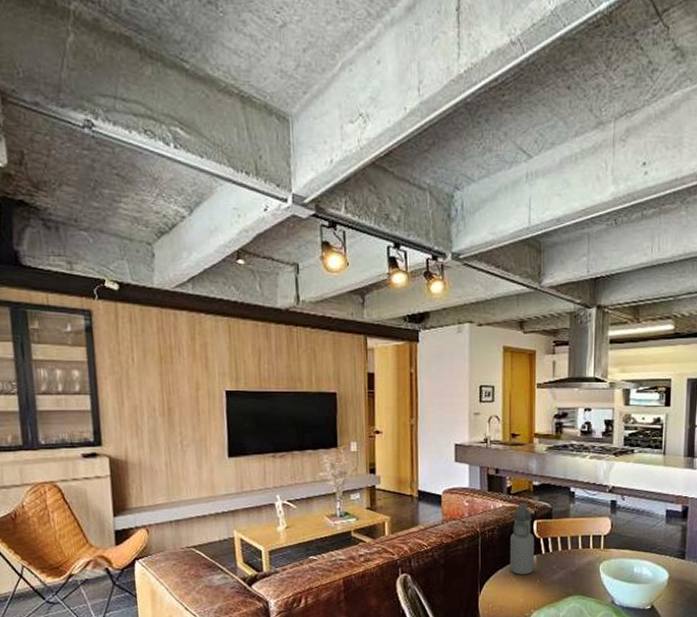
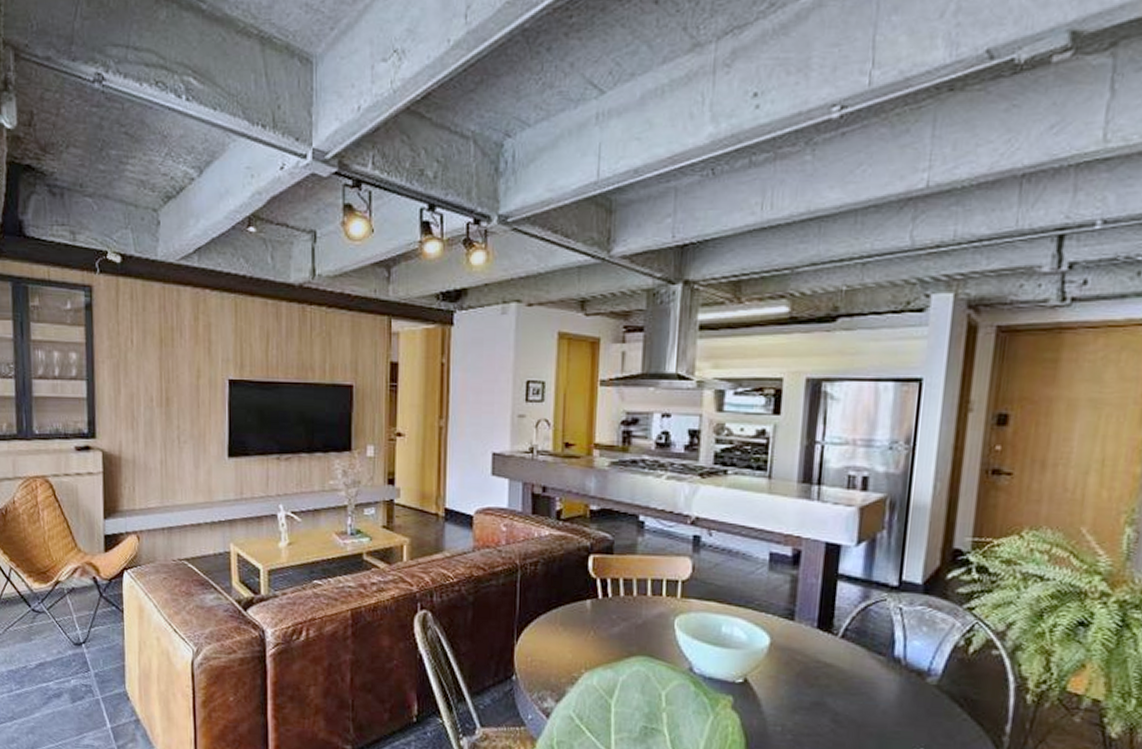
water bottle: present [509,503,534,575] -> none [555,531,589,624]

